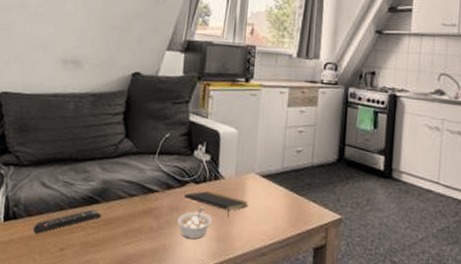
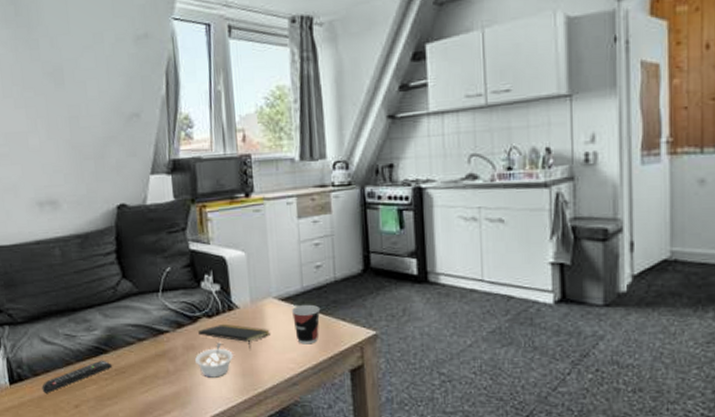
cup: none [269,183,296,220] -> present [291,304,321,345]

